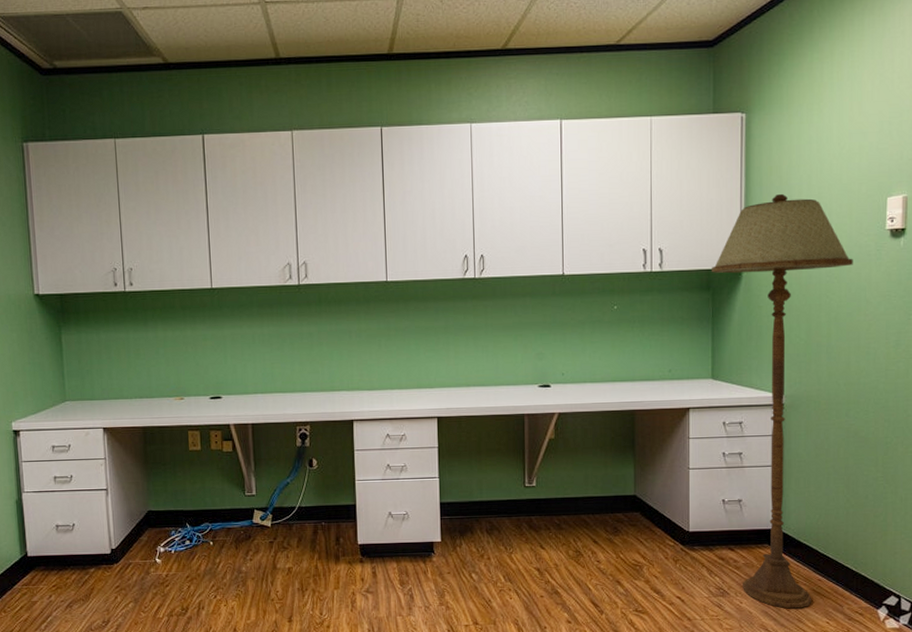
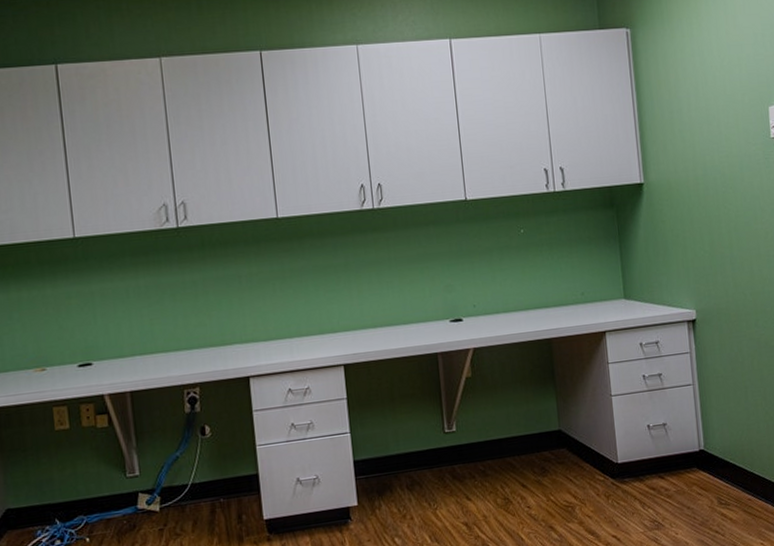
floor lamp: present [712,193,853,609] -> none [613,106,745,534]

